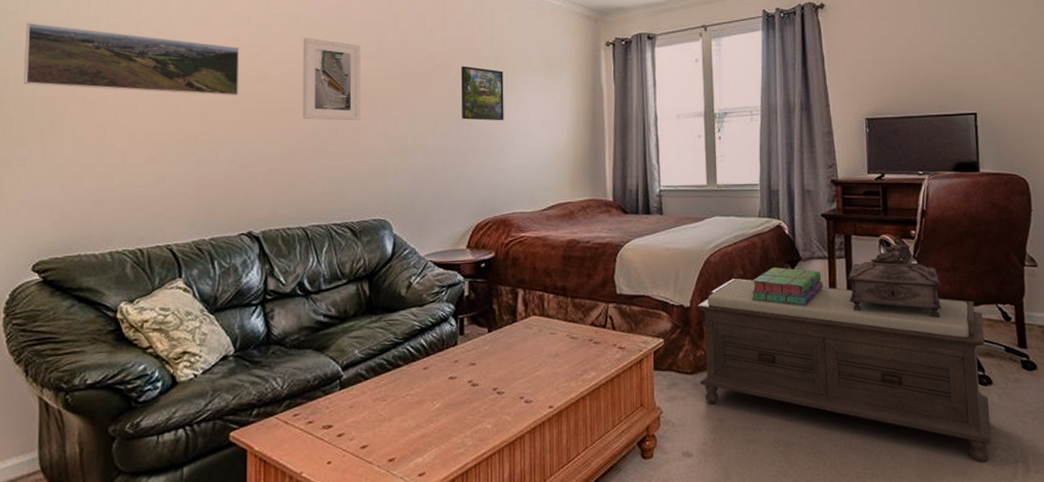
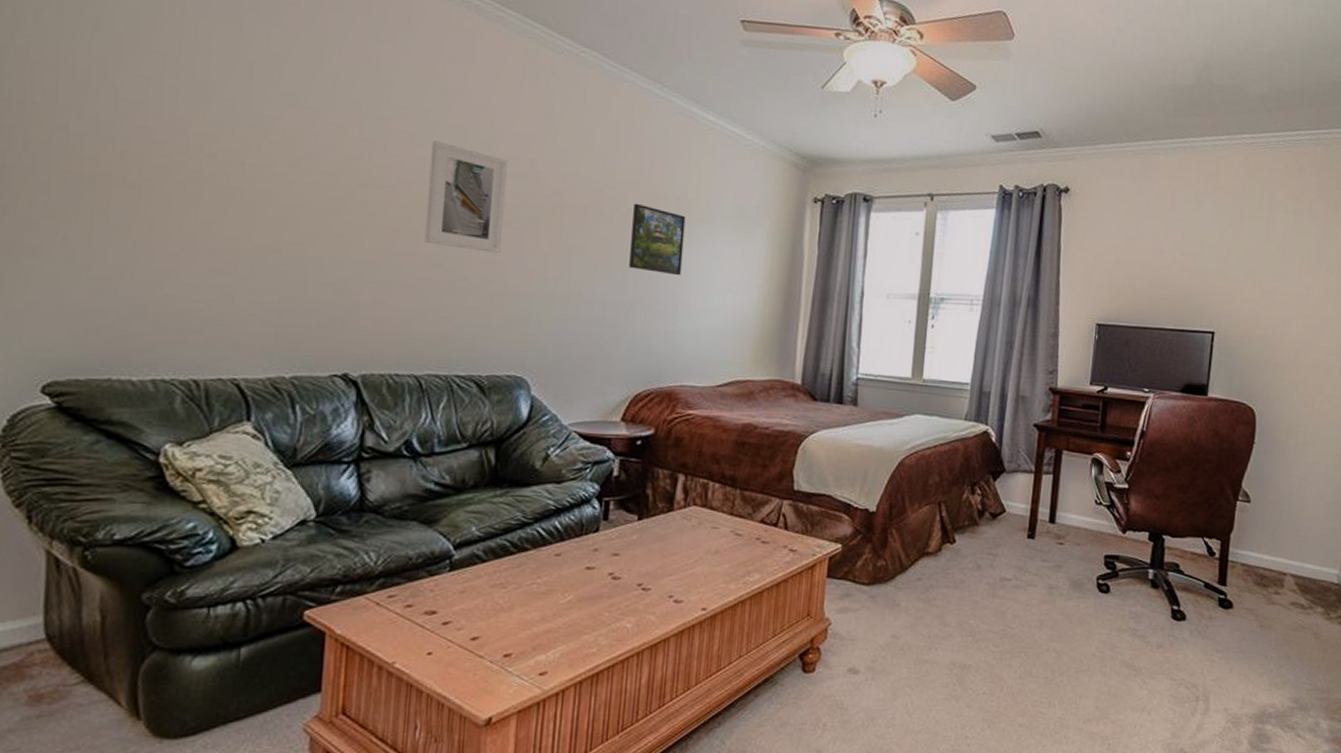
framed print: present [24,22,240,96] -> none [36,66,346,202]
bench: present [697,278,992,463] -> none [876,484,1187,699]
stack of books: present [751,267,823,306] -> none [945,477,1026,522]
decorative box: present [847,236,942,318] -> none [1051,456,1149,546]

